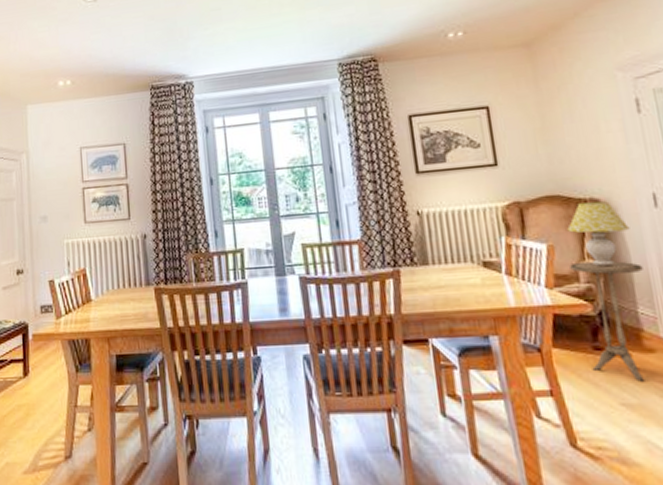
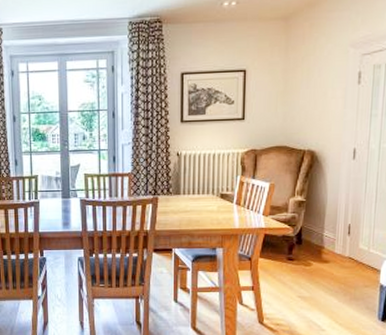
table lamp: present [567,201,630,267] -> none [287,153,332,202]
side table: present [569,261,645,382] -> none [283,197,334,282]

